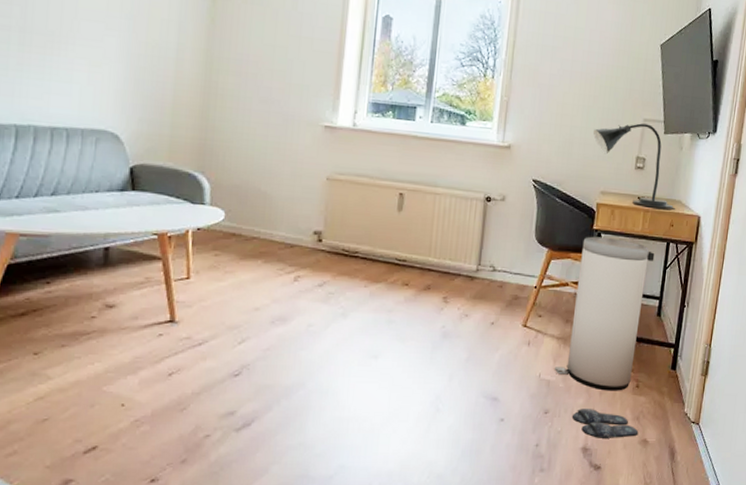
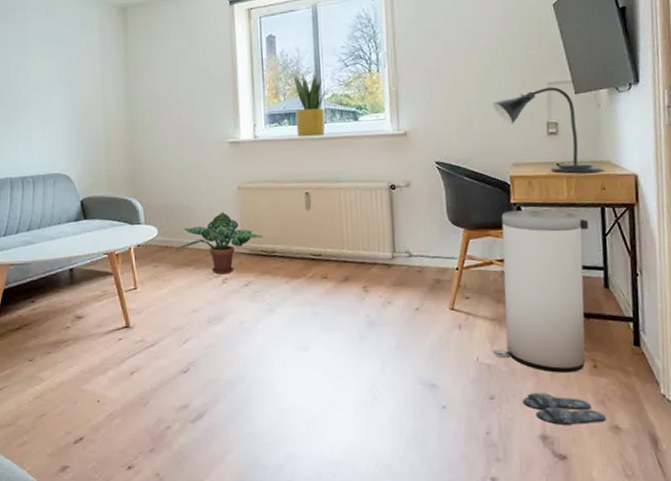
potted plant: none [243,203,347,272] -> present [175,212,263,275]
planter: none [400,62,439,136] -> present [293,70,327,137]

